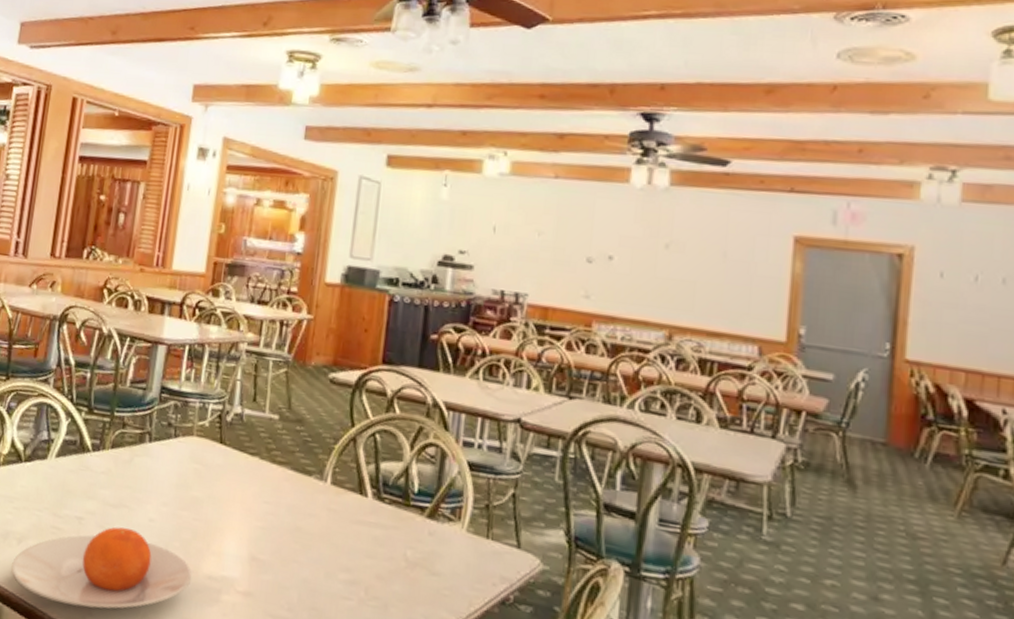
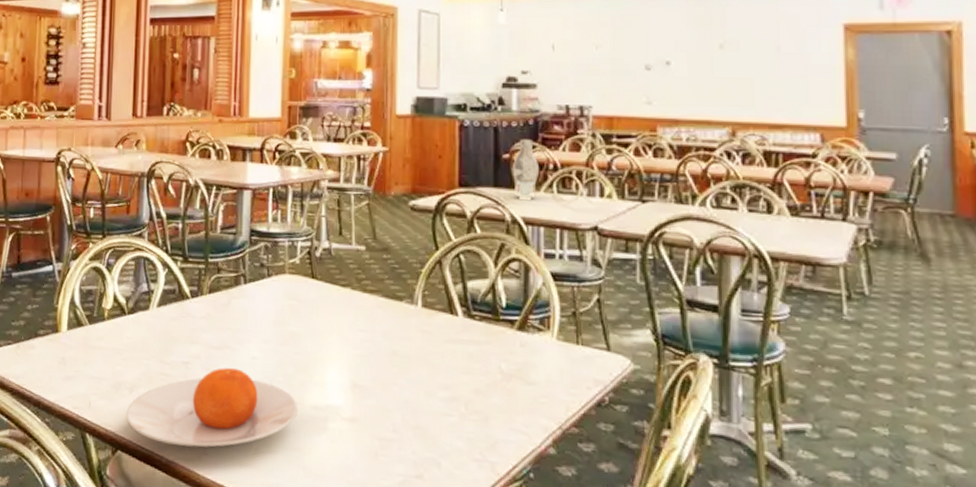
vase: none [438,320,468,386] -> present [512,139,540,201]

